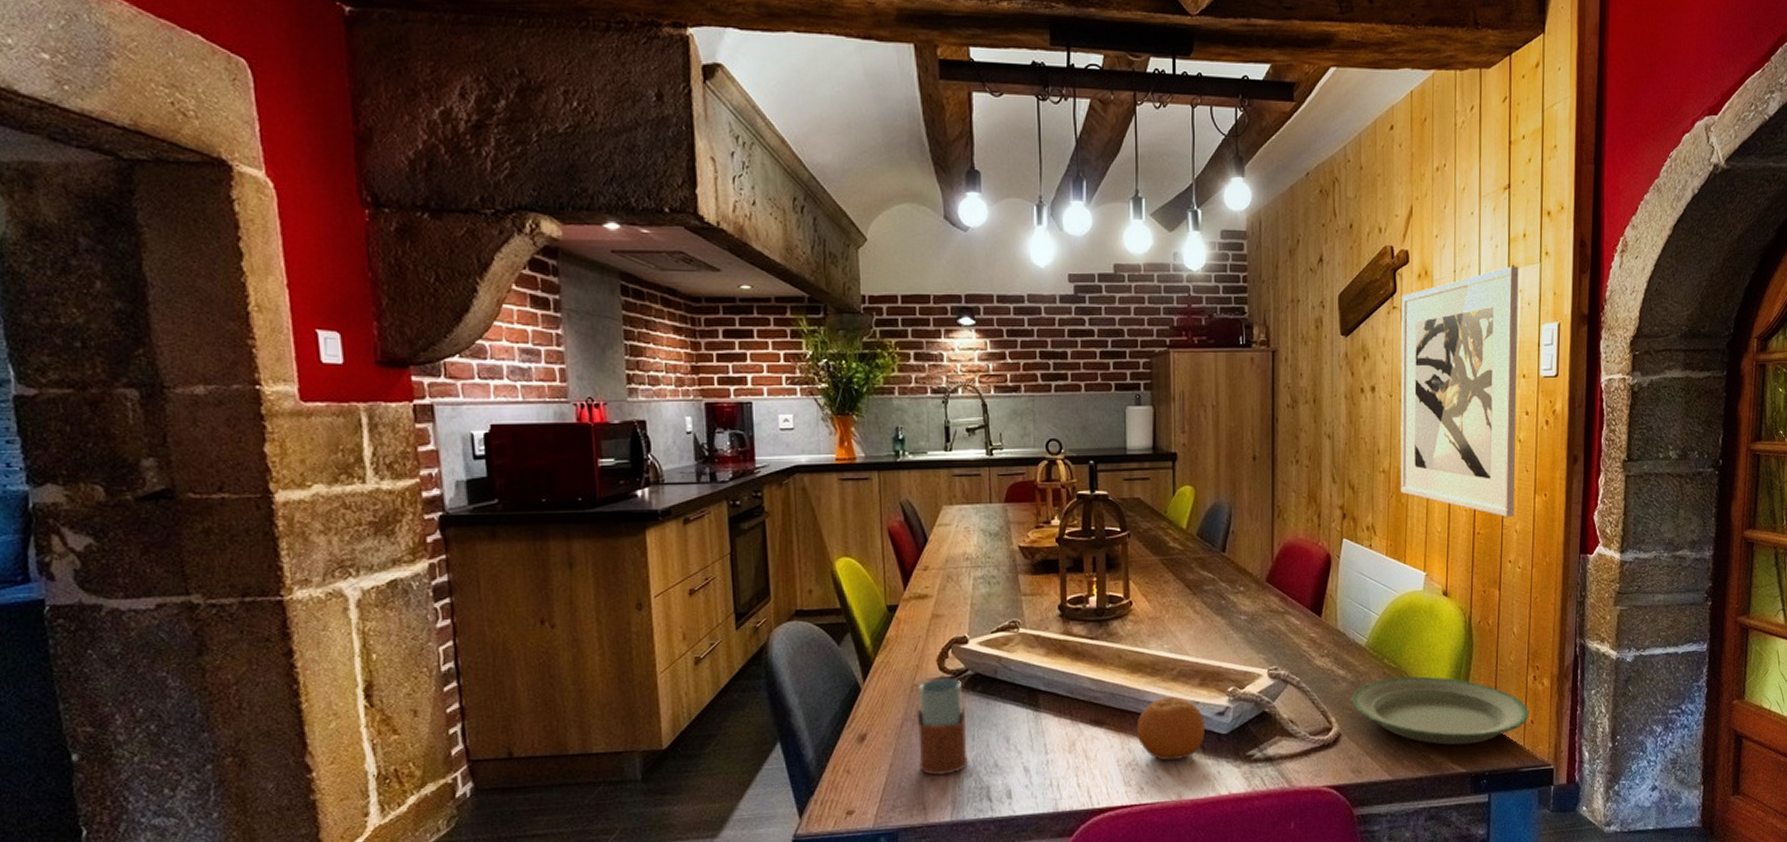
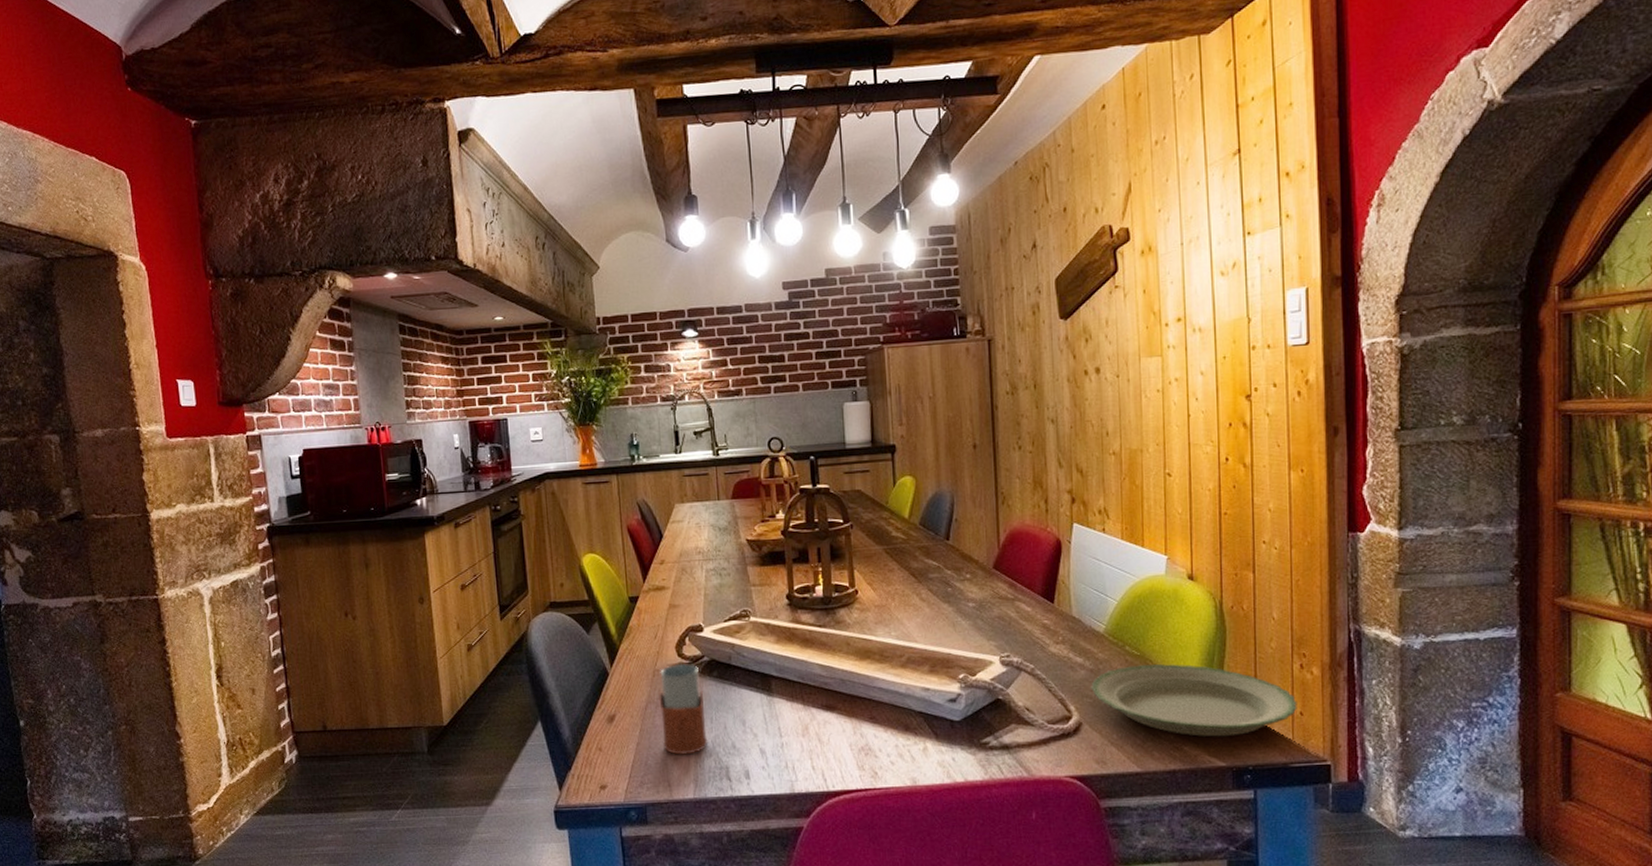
fruit: present [1137,696,1205,761] -> none [868,682,937,746]
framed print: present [1400,266,1519,518] -> none [1124,232,1266,496]

